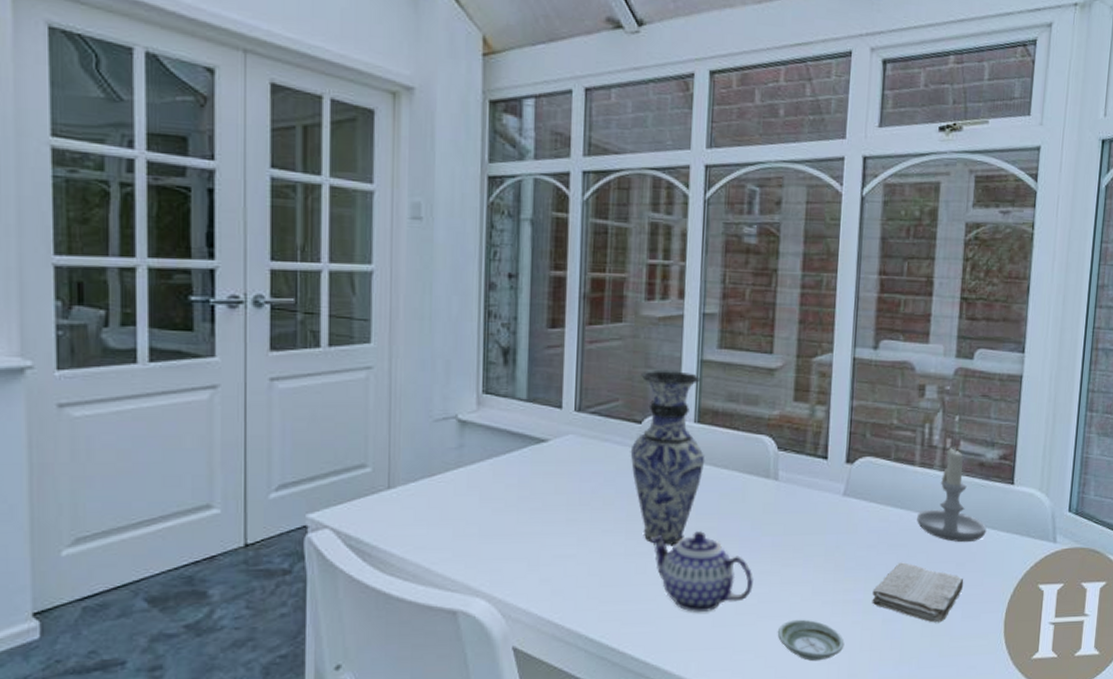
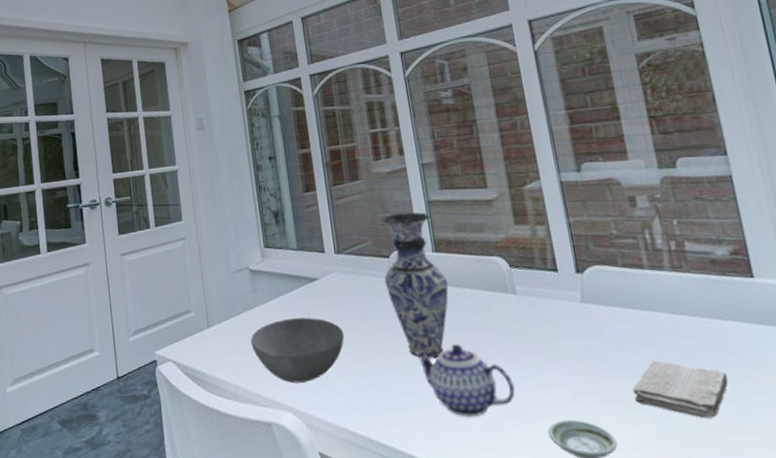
bowl: none [445,486,569,565] -> present [250,317,345,383]
candle: present [917,447,987,543] -> none [659,248,738,338]

